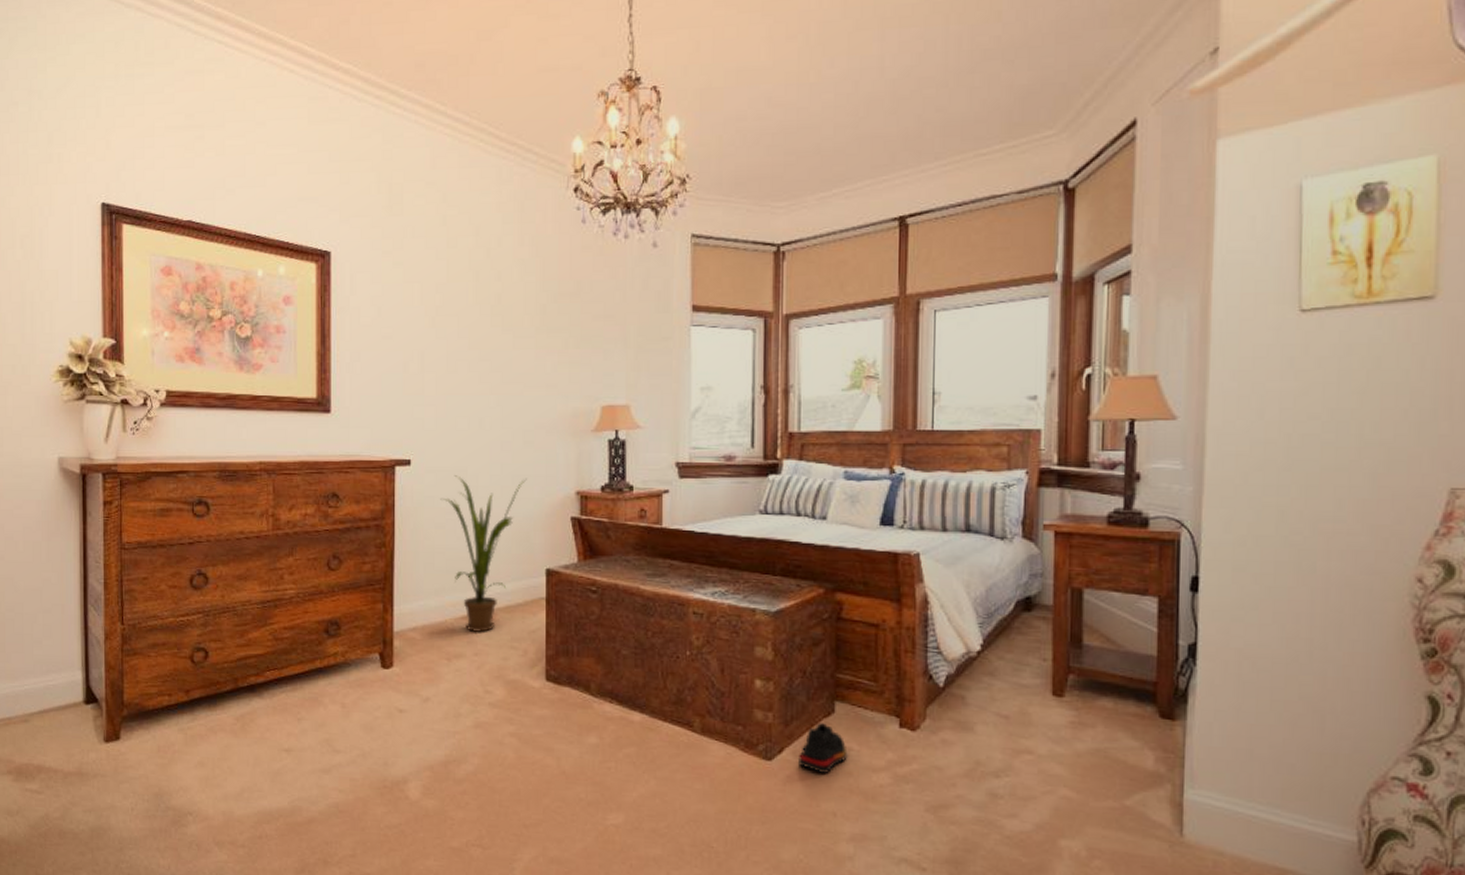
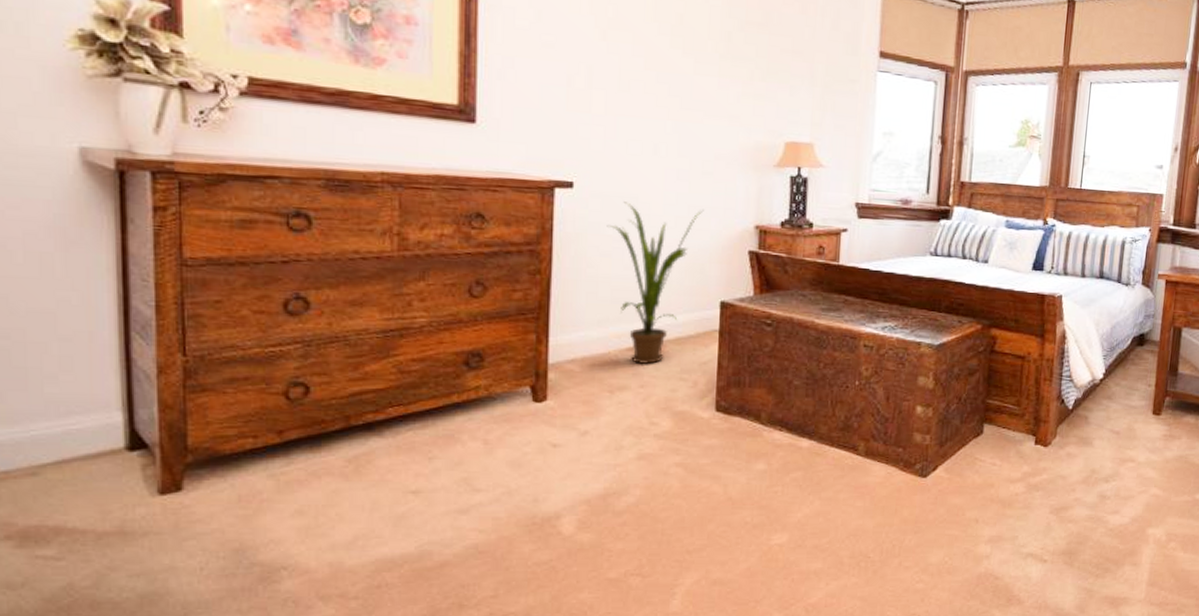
shoe: present [797,723,847,773] -> none [948,443,991,486]

